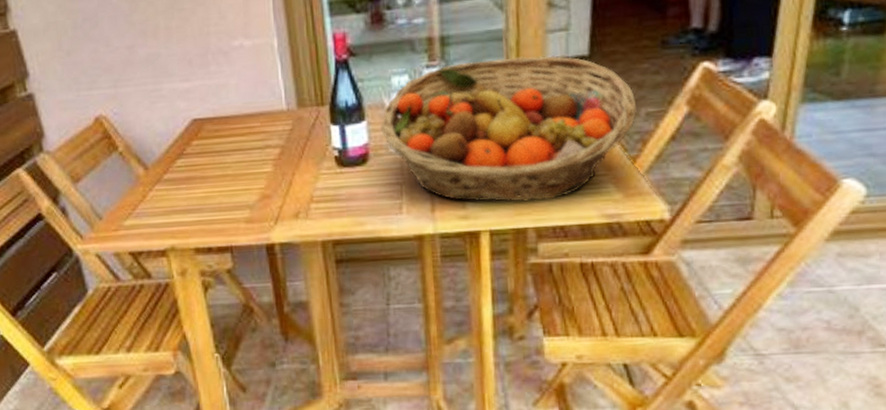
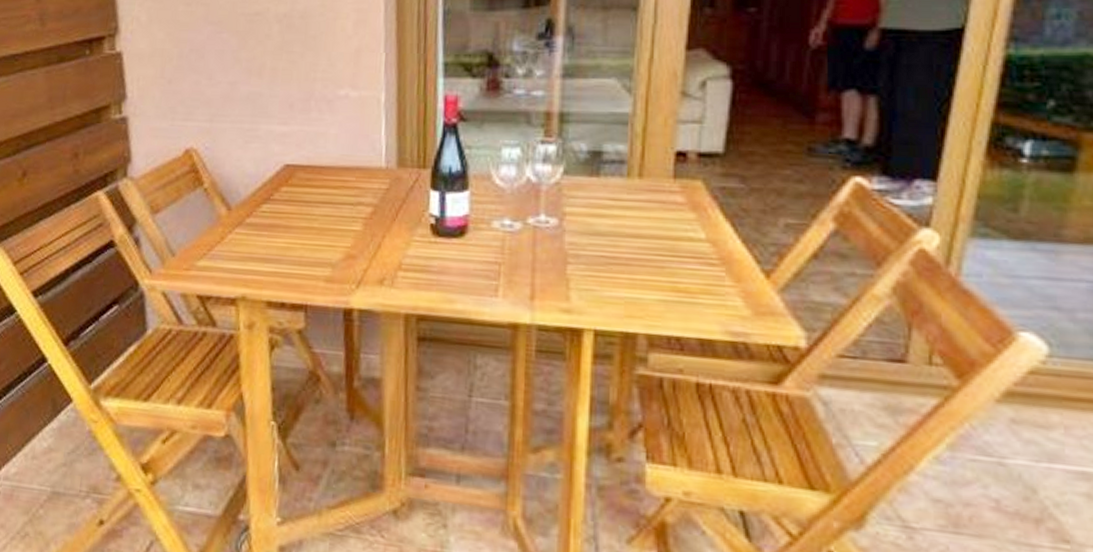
fruit basket: present [379,56,638,203] -> none [483,142,775,306]

